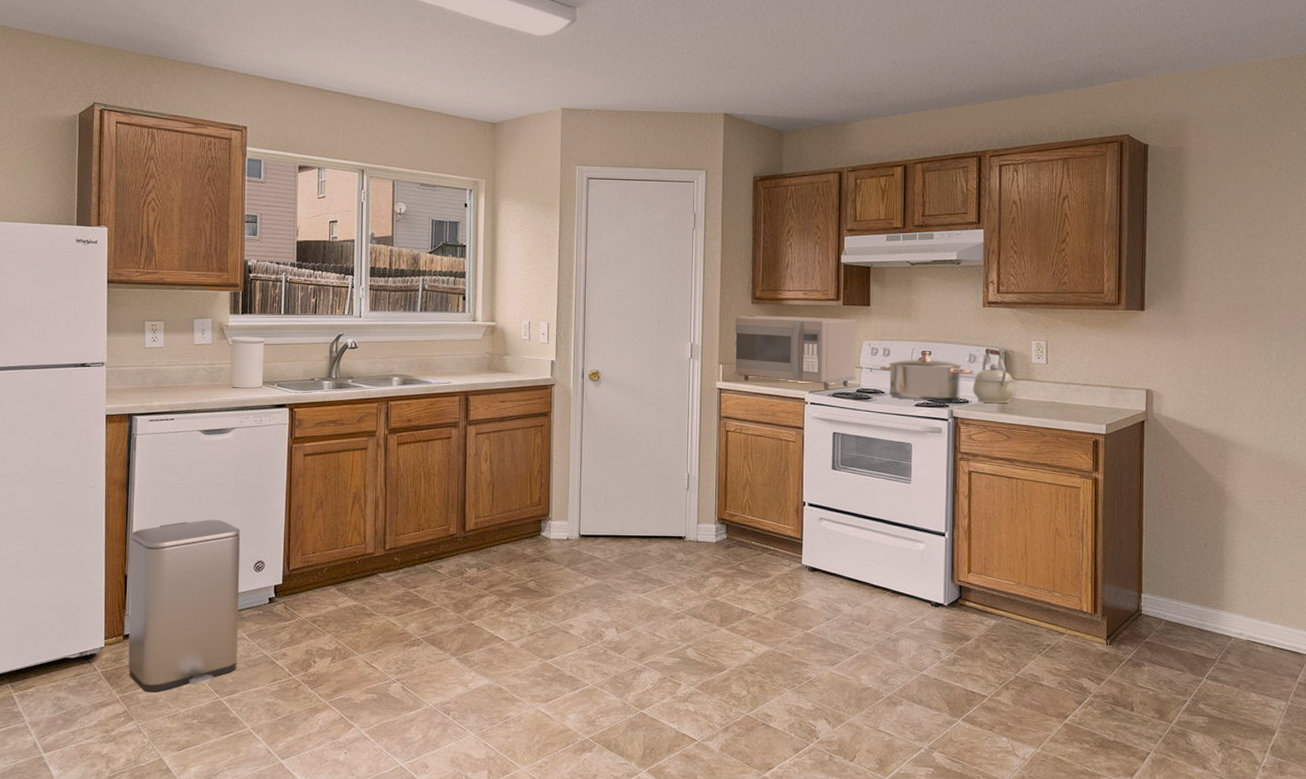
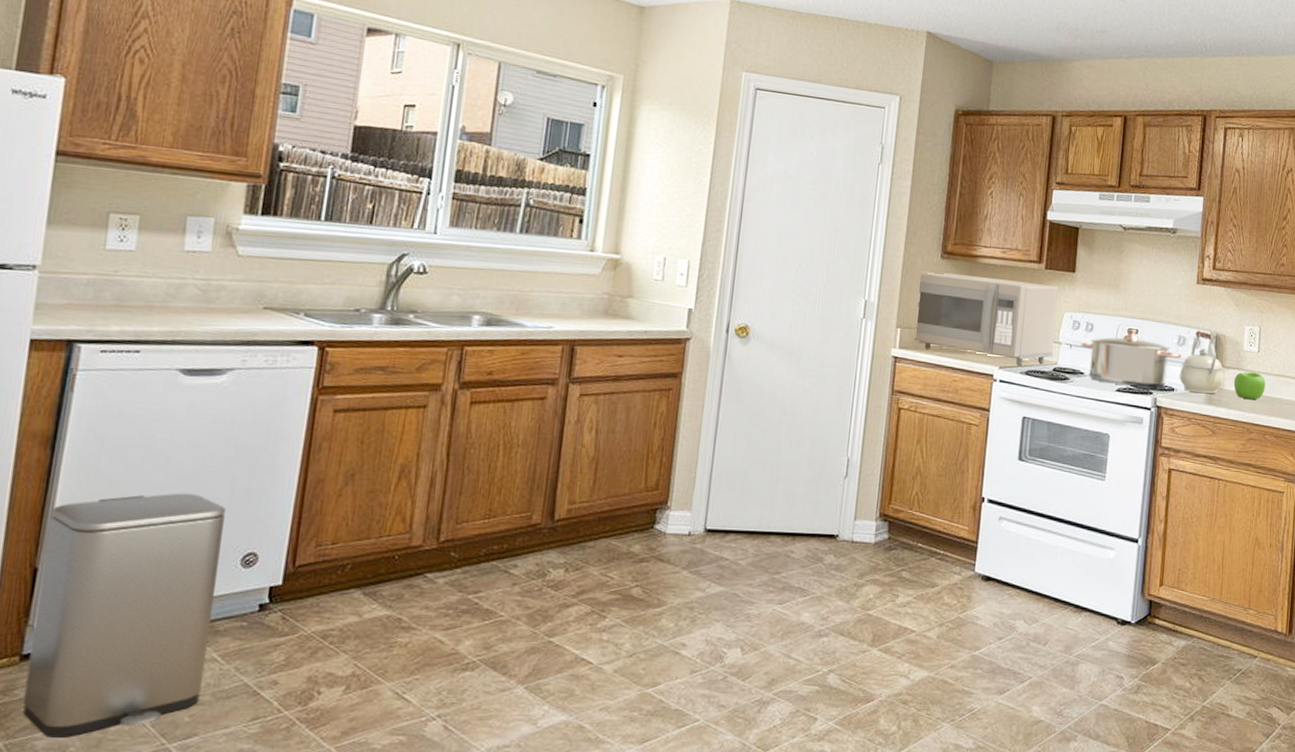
canister: present [230,337,264,389] -> none [233,244,292,317]
fruit: none [1025,382,1056,406] -> present [1233,372,1266,399]

